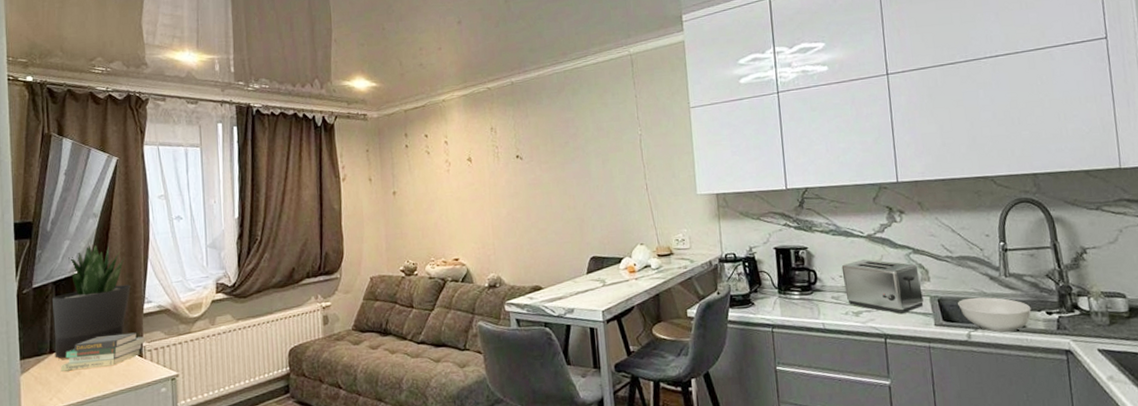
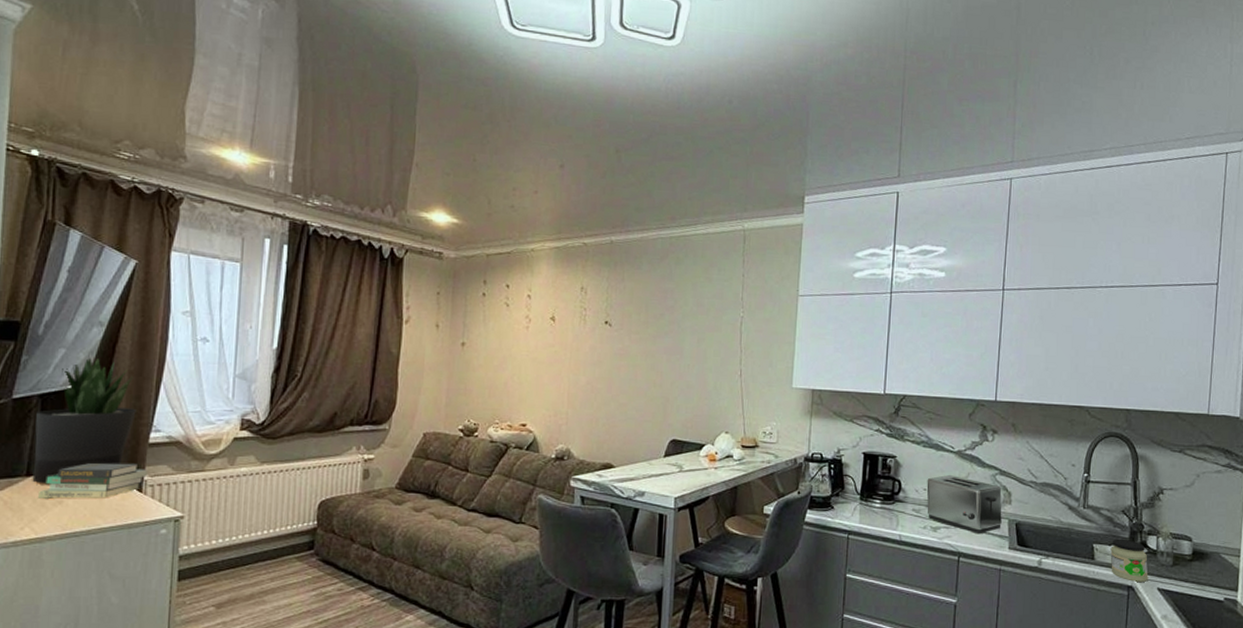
bowl: present [958,297,1032,334] -> none [1034,525,1103,564]
jar: none [1040,303,1086,346] -> present [1110,539,1148,582]

